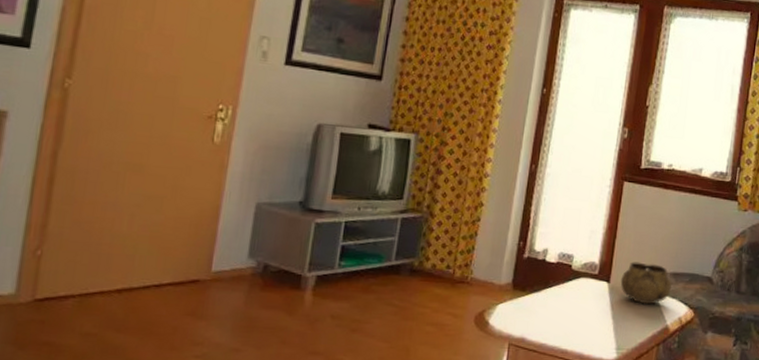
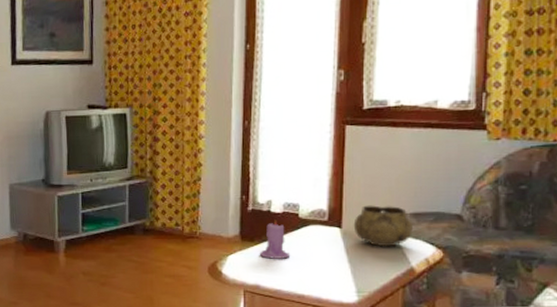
candle: none [530,269,560,311] -> present [260,219,291,259]

